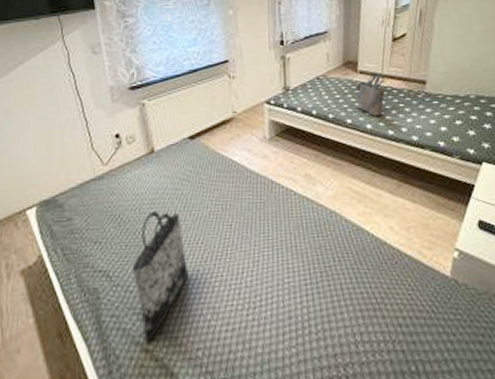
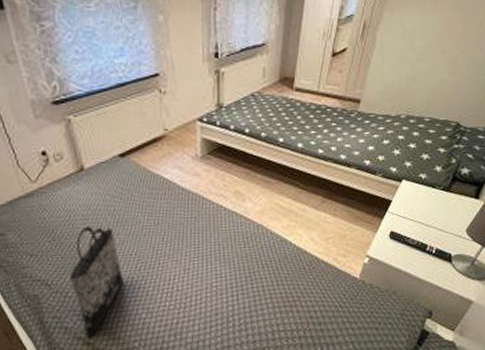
tote bag: present [356,73,386,116] -> none [289,91,321,135]

